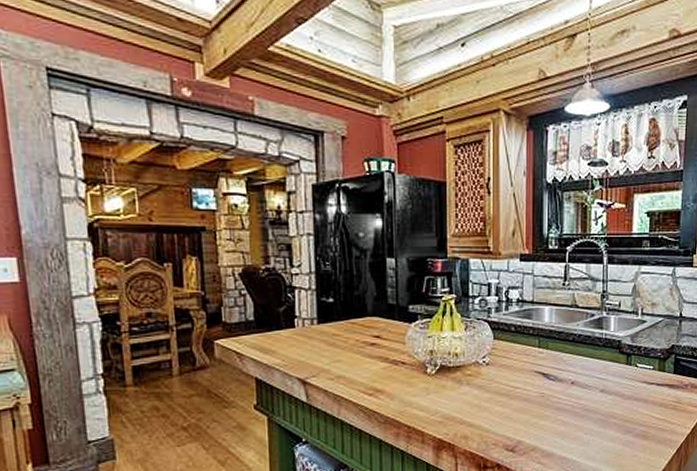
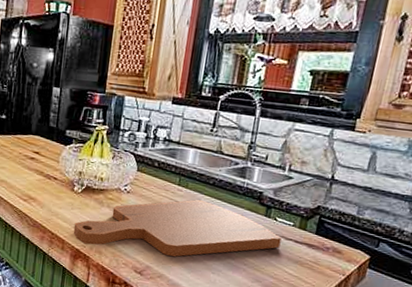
cutting board: none [432,358,644,431] -> present [73,199,282,257]

